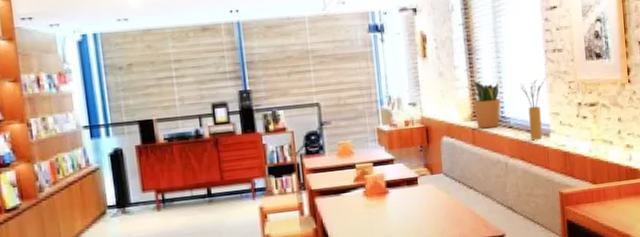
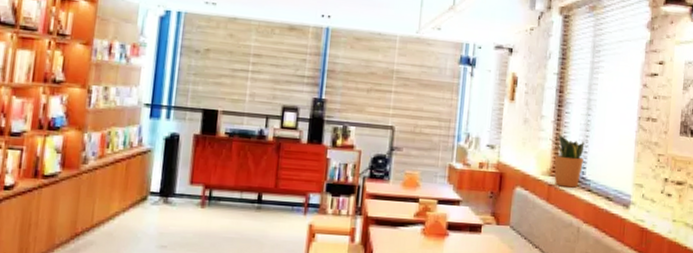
vase: present [520,77,546,141] -> none [607,145,635,210]

